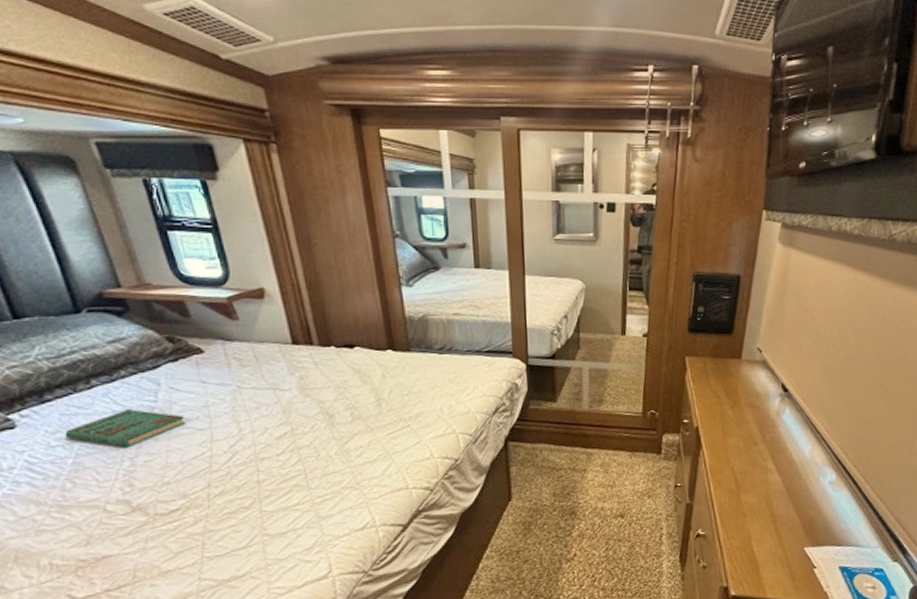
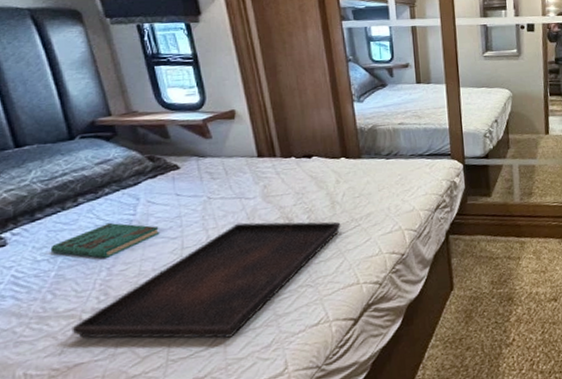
serving tray: none [96,416,388,538] -> present [72,221,341,339]

